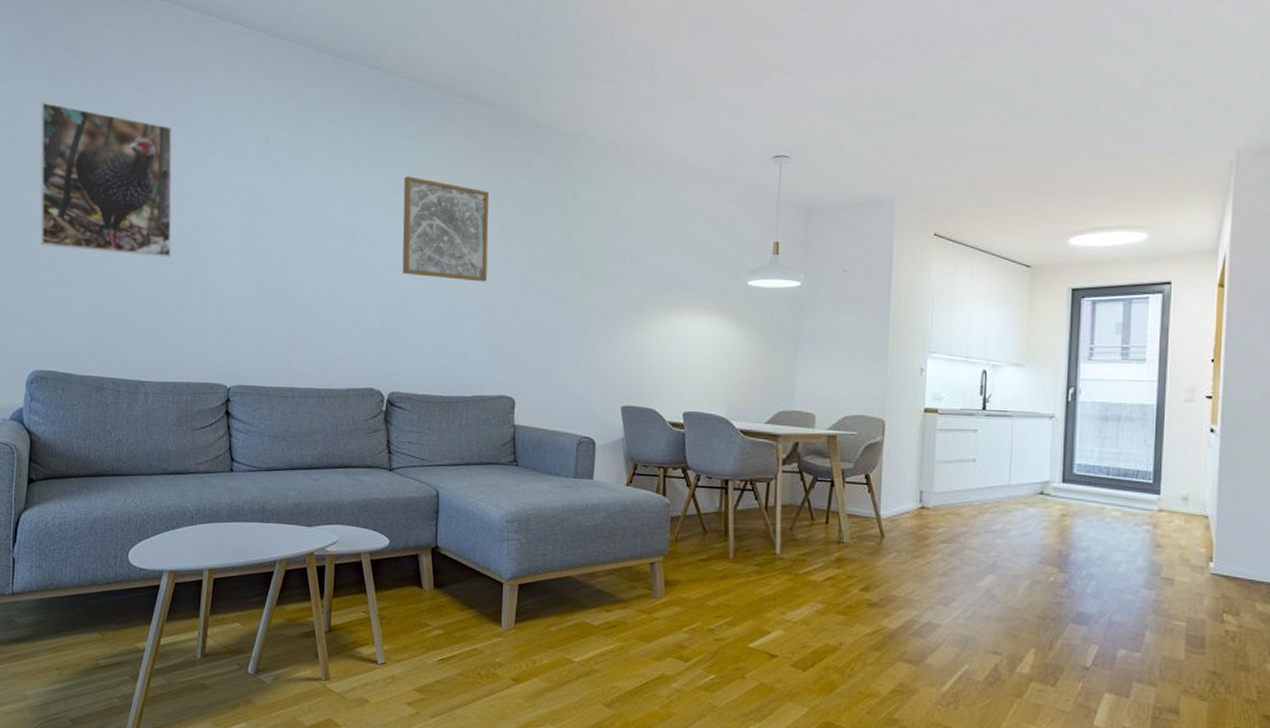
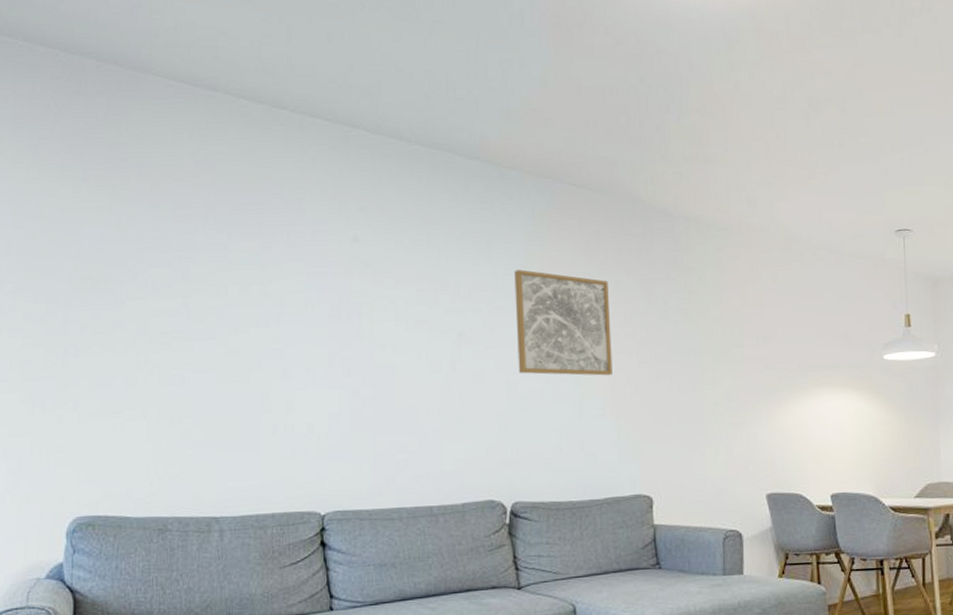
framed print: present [40,102,172,257] -> none [77,209,245,375]

